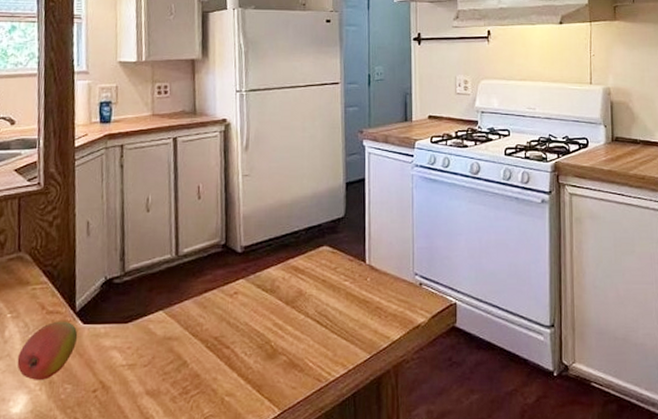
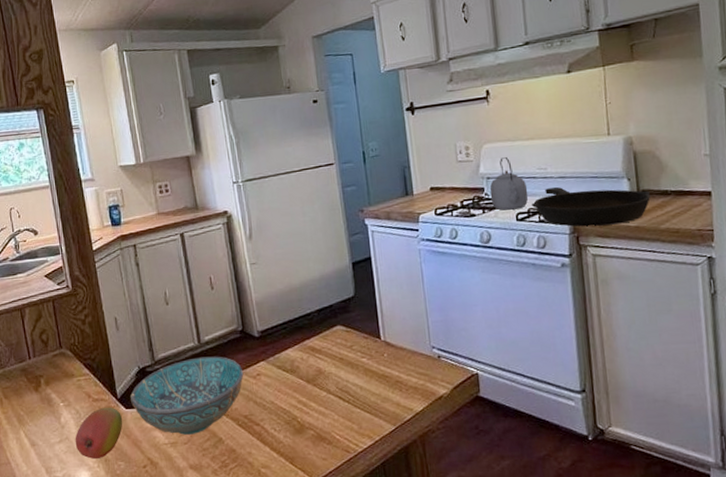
bowl: none [90,270,220,356] -> present [130,356,244,435]
teakettle: none [483,94,517,144] -> present [489,157,528,211]
frying pan: none [520,126,622,167] -> present [532,186,650,227]

